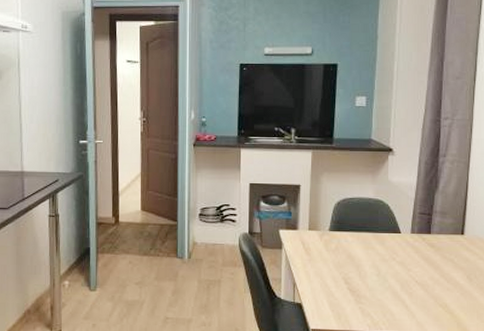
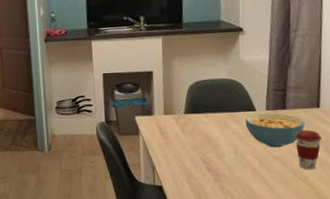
cereal bowl: none [389,236,449,273] -> present [245,113,306,148]
coffee cup: none [438,256,464,298] -> present [295,130,321,170]

